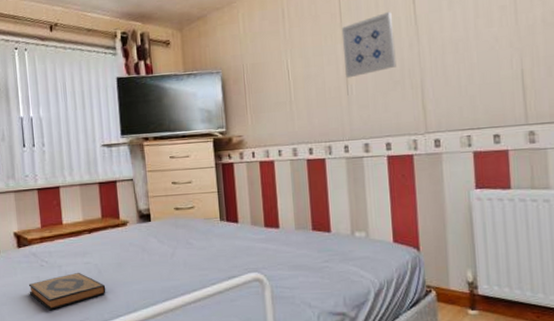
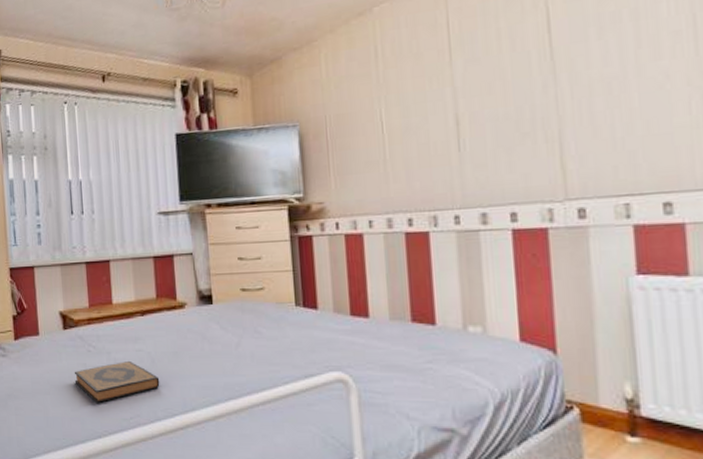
wall art: present [341,11,397,78] -> none [451,43,525,131]

